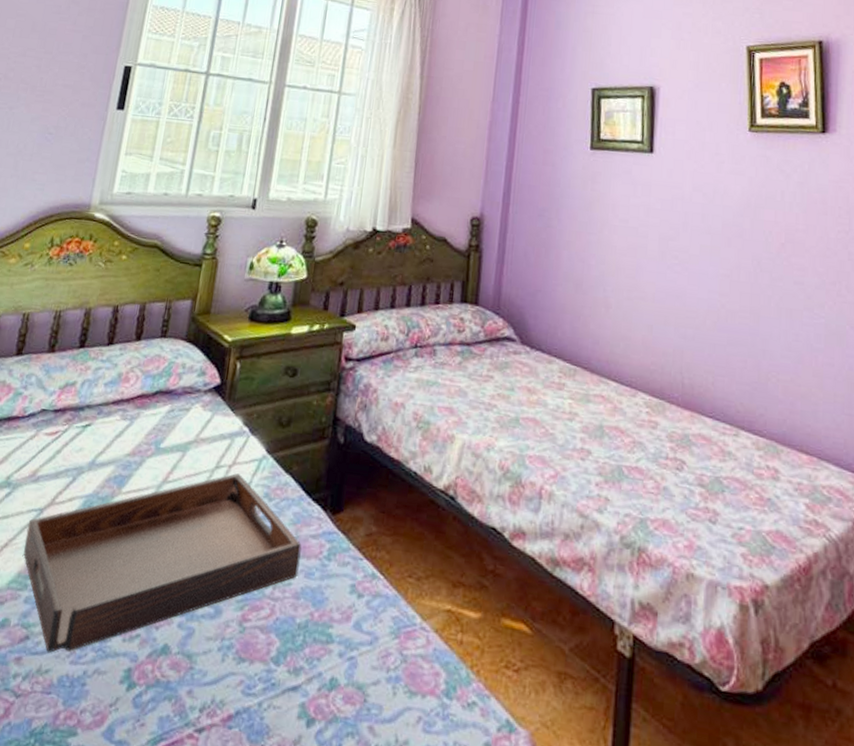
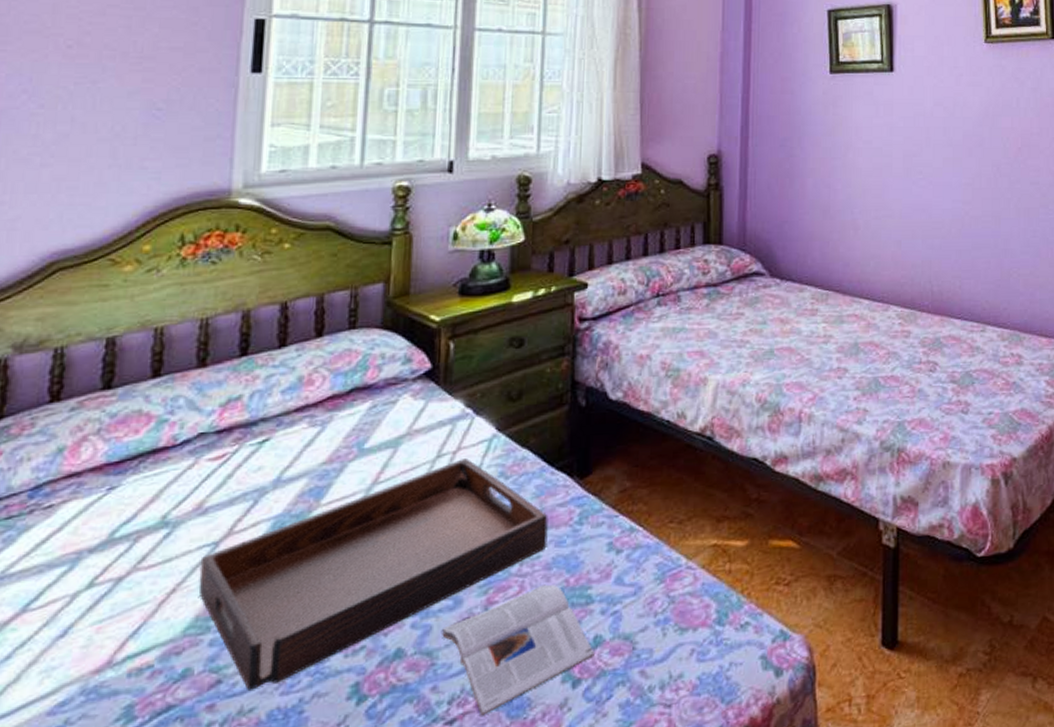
magazine: none [201,612,330,732] -> present [442,584,595,716]

